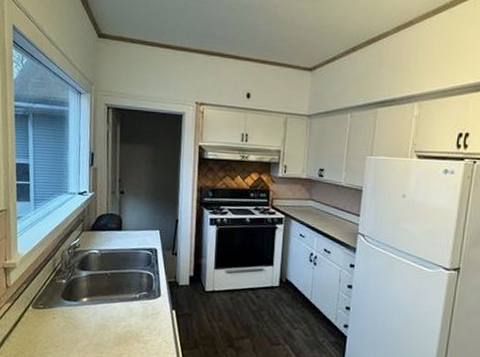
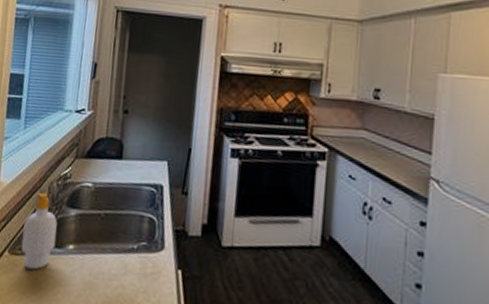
soap bottle: none [42,259,72,319] -> present [21,192,57,270]

